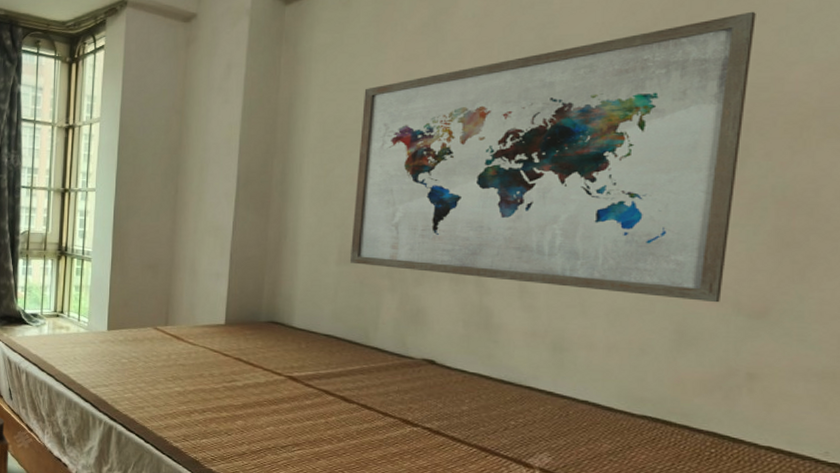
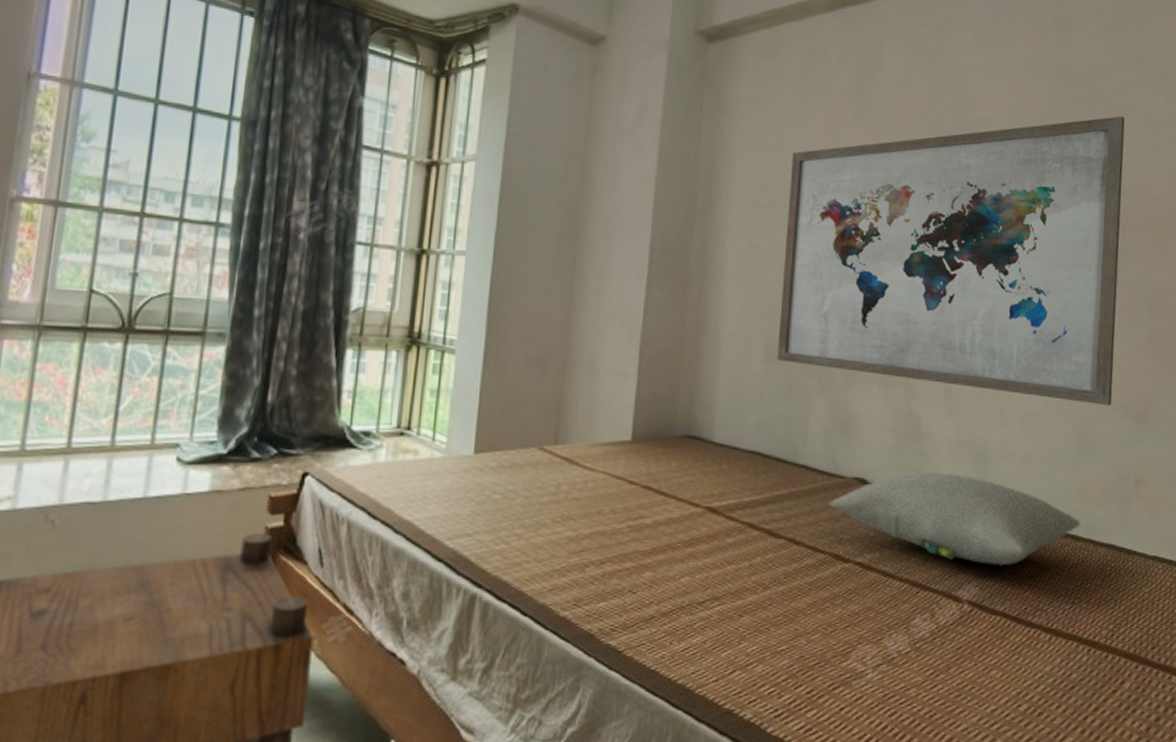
pillow: none [399,356,674,442] -> present [830,471,1080,565]

